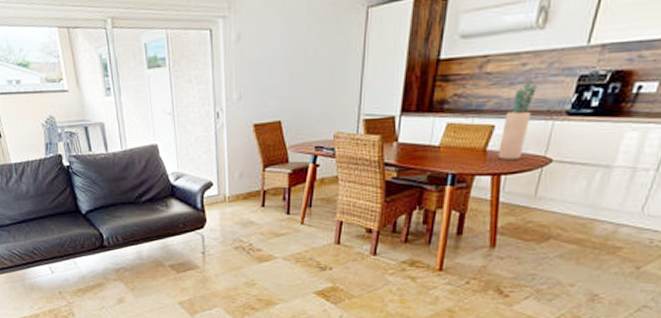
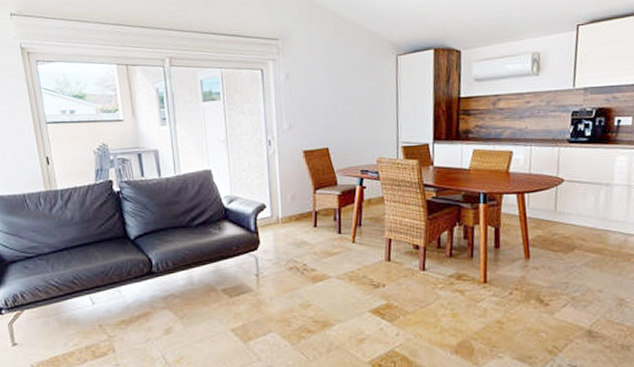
vase: present [498,77,537,161] -> none [519,112,541,181]

